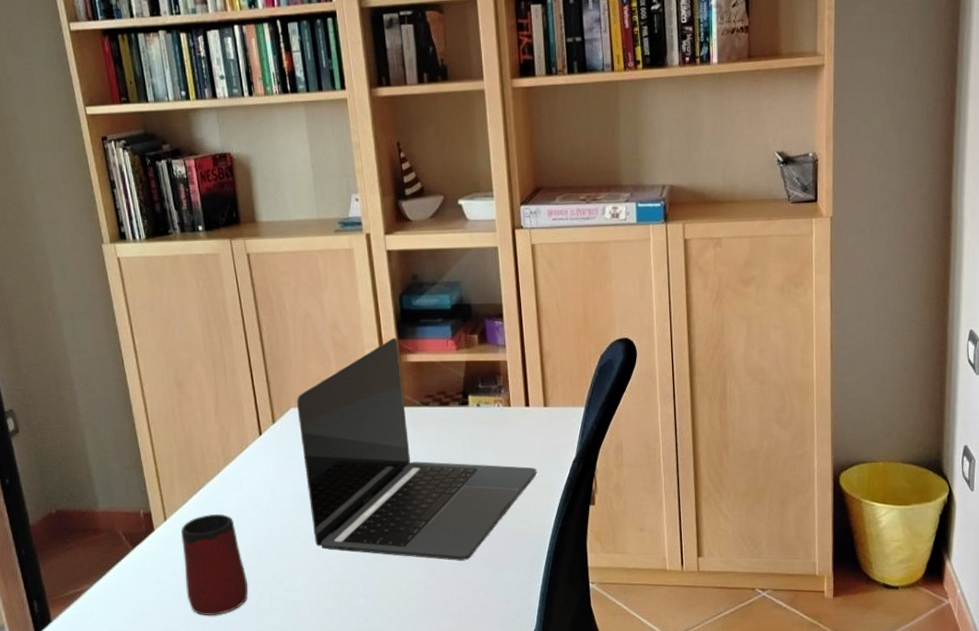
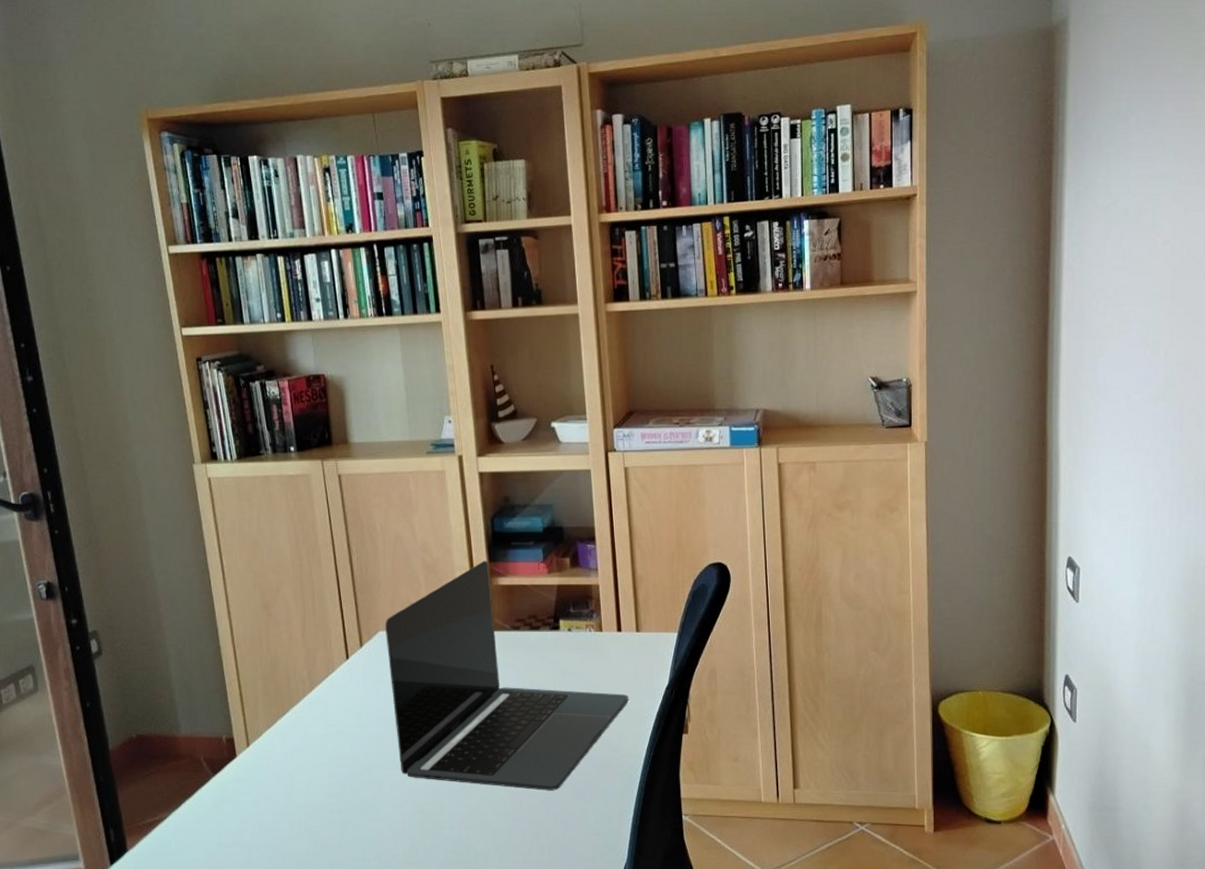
mug: present [181,513,248,615] -> none [264,739,331,846]

